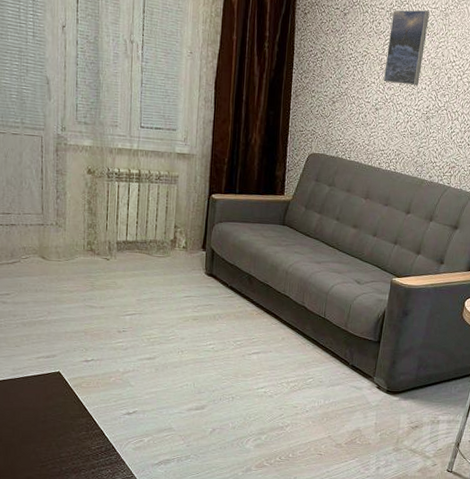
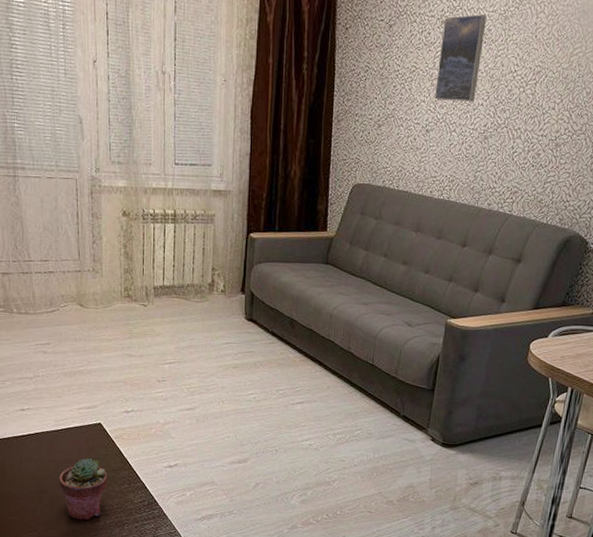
potted succulent: none [14,406,66,467] -> present [59,458,108,520]

